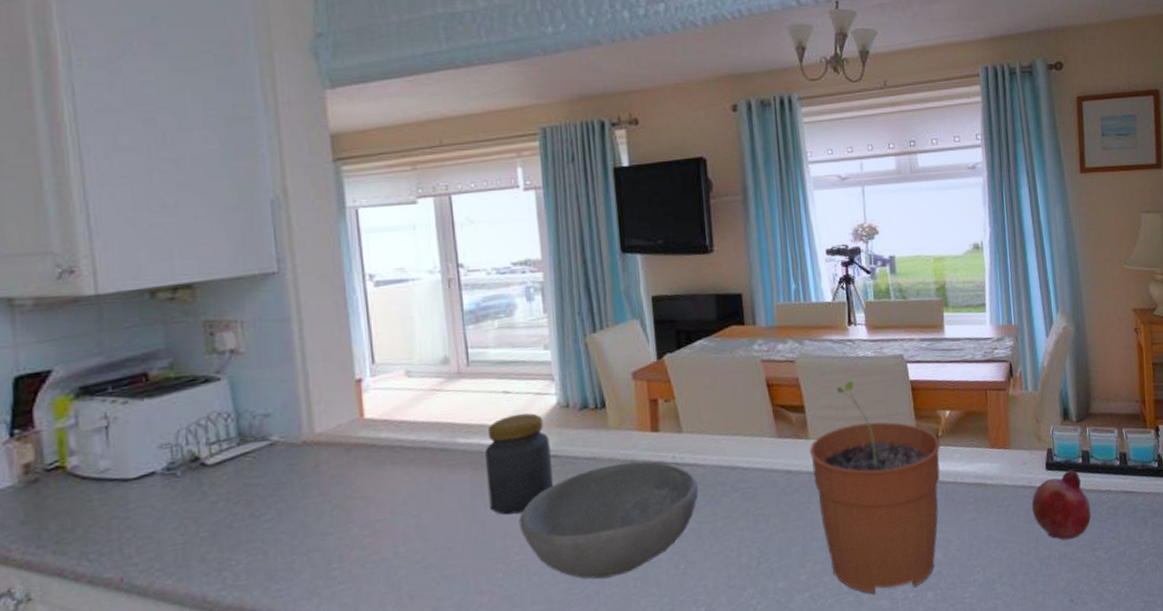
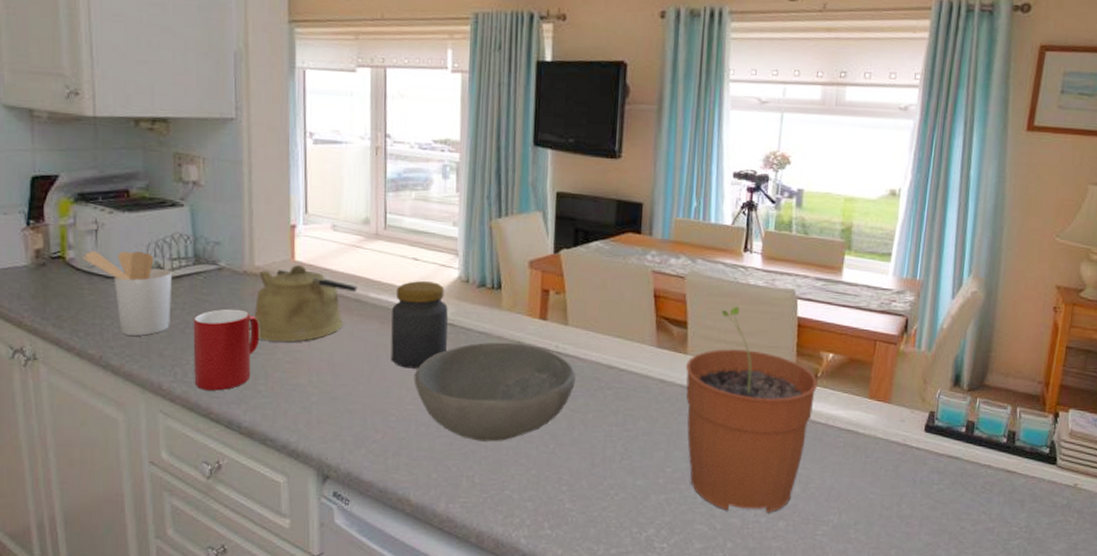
utensil holder: none [88,442,213,546] -> present [81,250,173,336]
cup: none [242,486,330,592] -> present [193,308,260,391]
kettle: none [320,421,443,517] -> present [255,264,358,342]
fruit: present [1031,469,1091,540] -> none [901,436,965,504]

